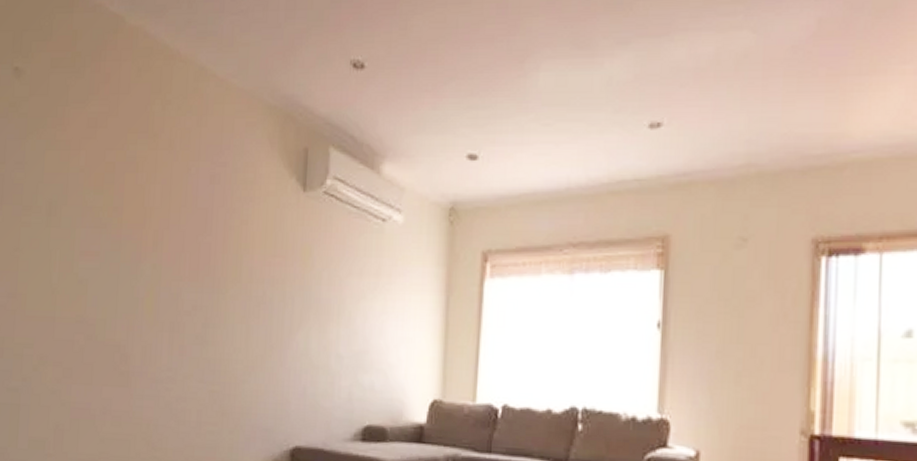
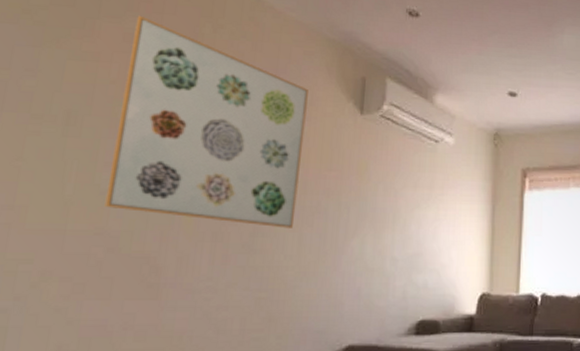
wall art: none [82,98,251,320] -> present [104,15,308,229]

